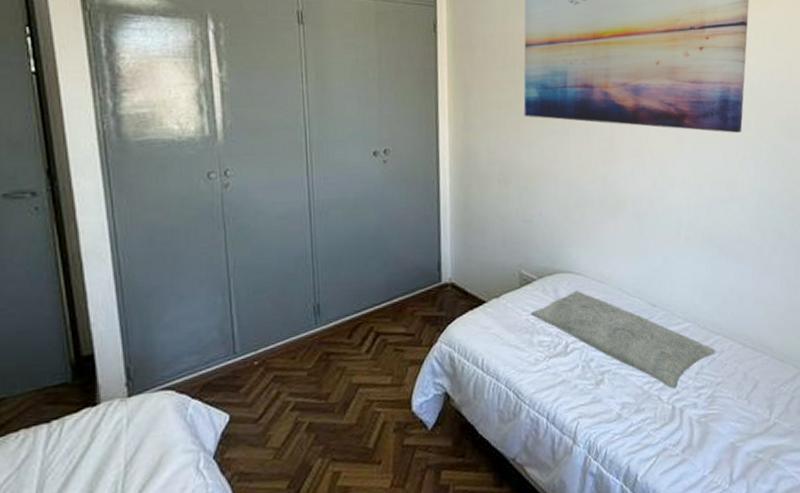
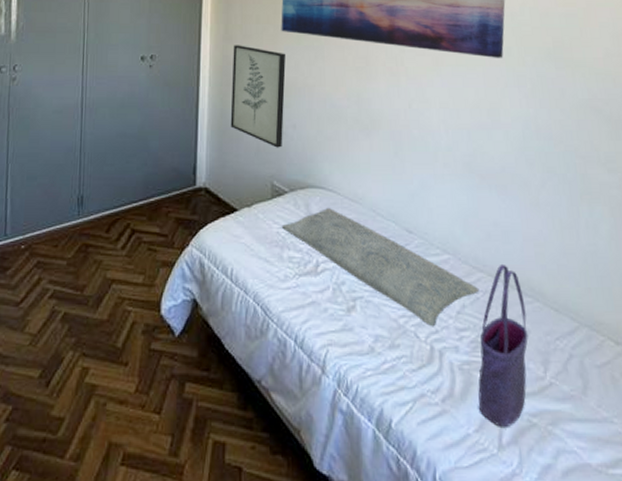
wall art: none [474,133,530,237] -> present [230,45,286,148]
tote bag: none [713,325,757,467] -> present [478,263,528,429]

